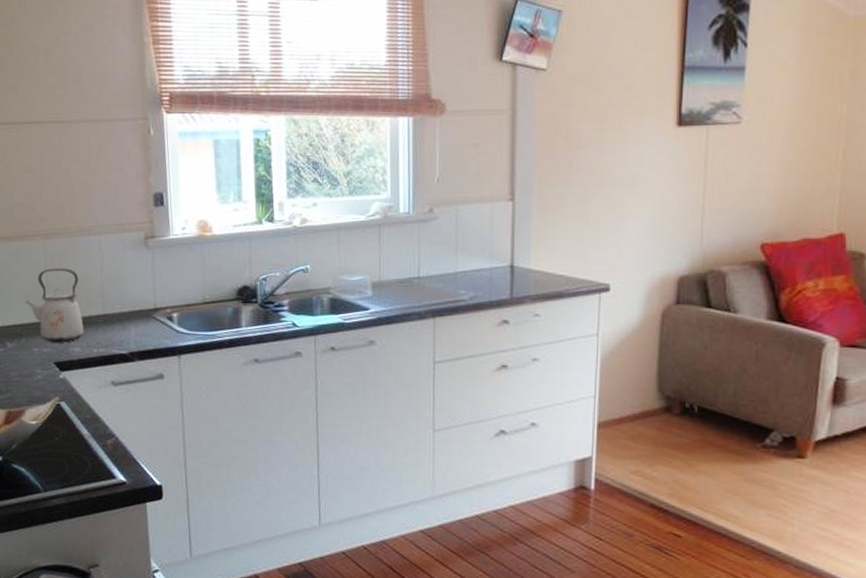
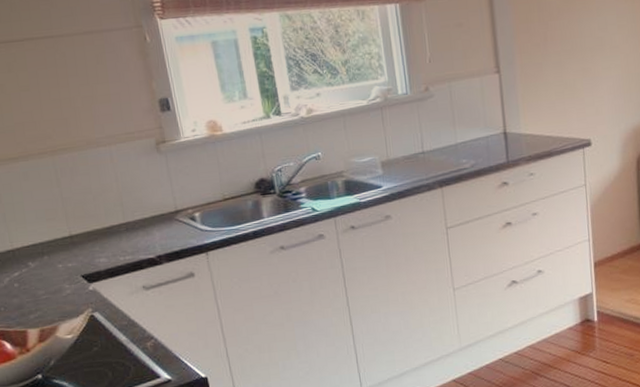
kettle: present [25,268,84,343] -> none [42,182,108,256]

